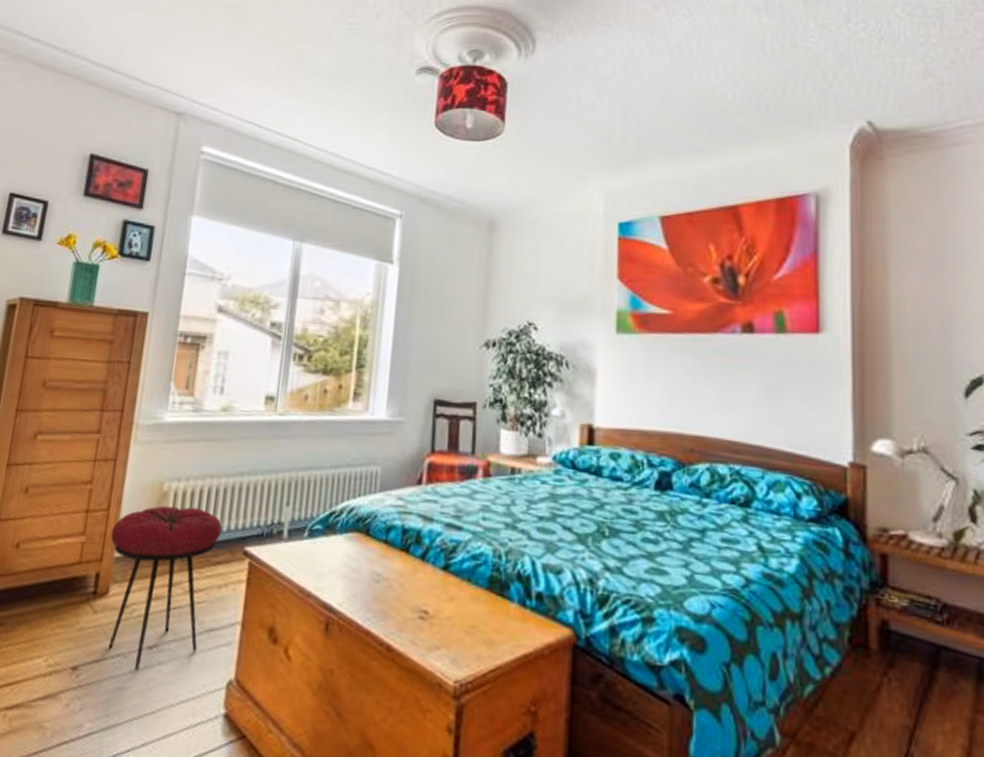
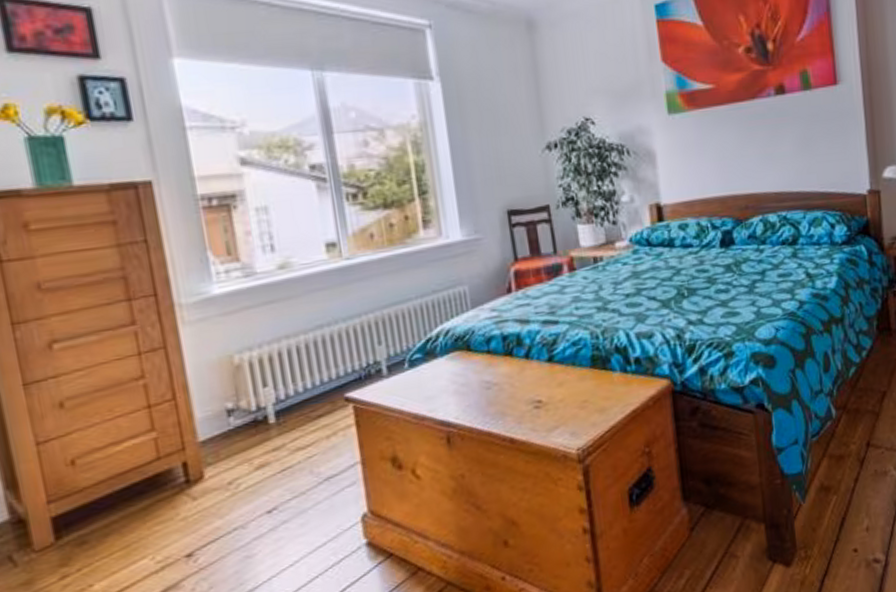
stool: present [108,505,223,672] -> none [186,370,321,537]

